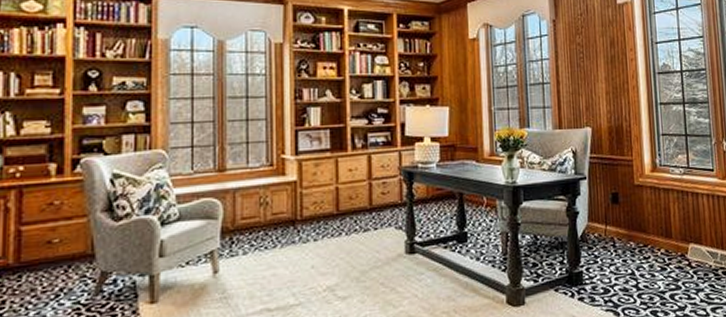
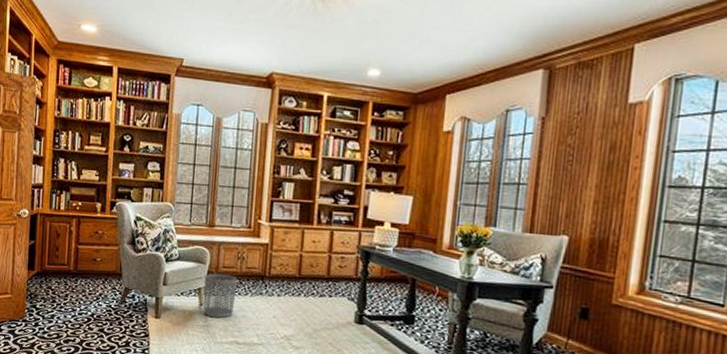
waste bin: none [218,226,261,285] -> present [203,273,237,318]

